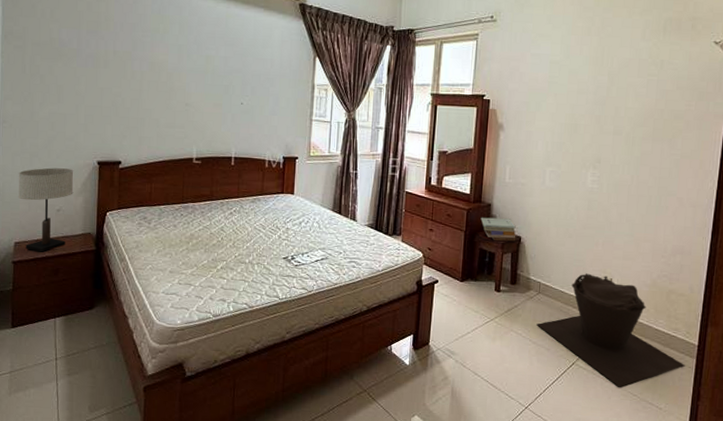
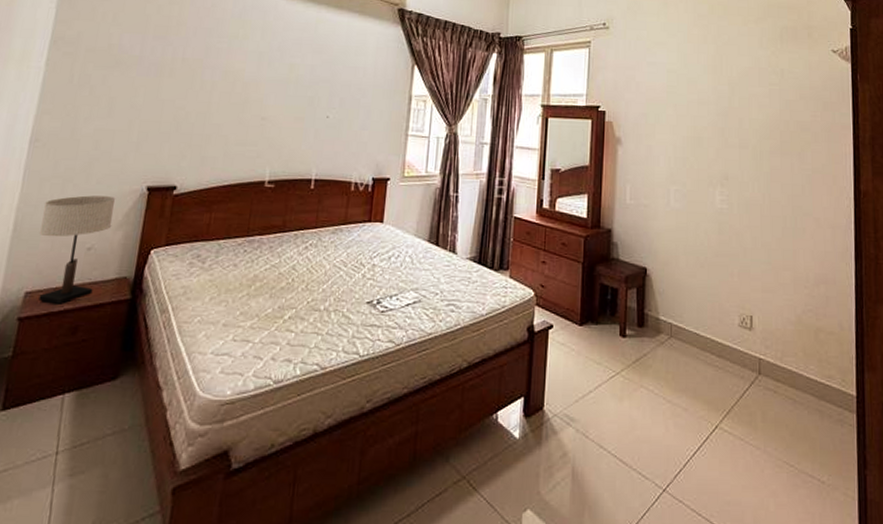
books: present [480,217,516,242] -> none [600,245,641,275]
laundry basket: present [536,273,685,387] -> none [670,310,845,456]

